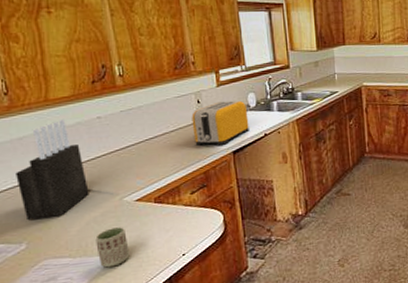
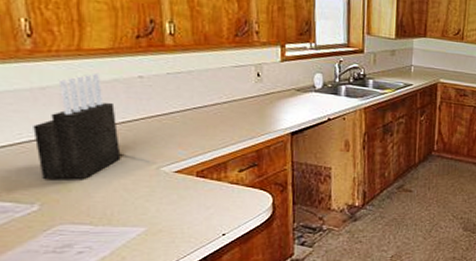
cup: present [95,227,130,268] -> none [123,198,162,240]
toaster: present [192,100,249,146] -> none [248,77,313,124]

